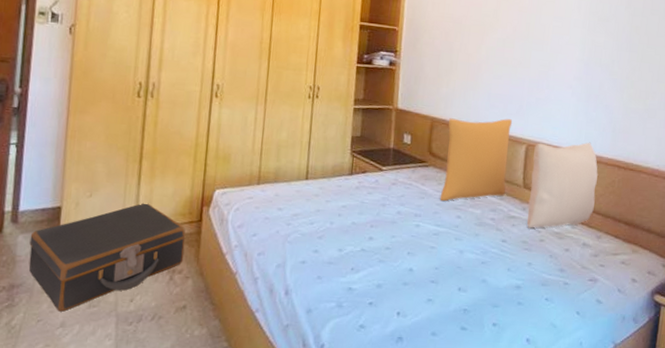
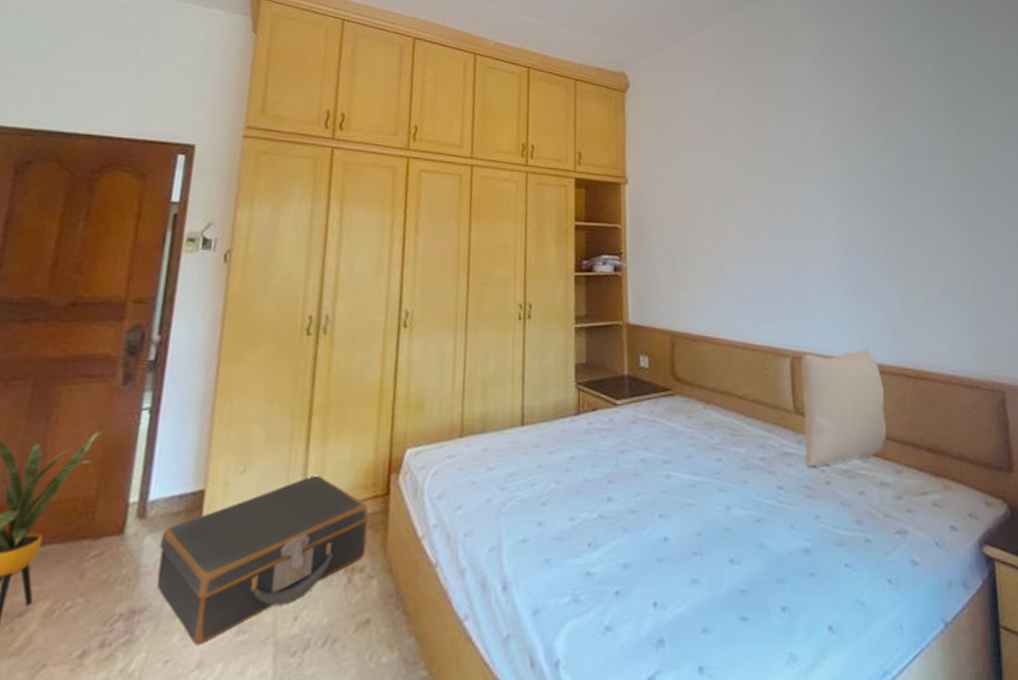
pillow: present [440,118,512,202] -> none [692,326,773,440]

